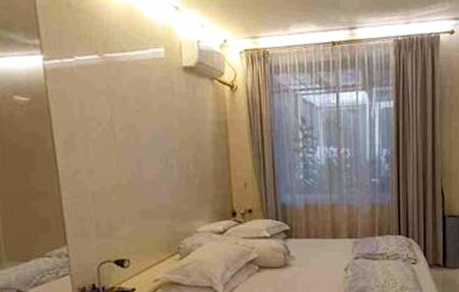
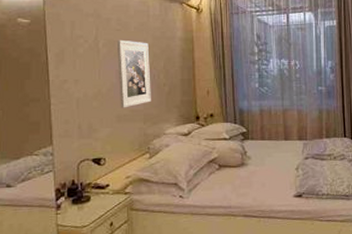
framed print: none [136,122,180,203] -> present [116,39,151,108]

